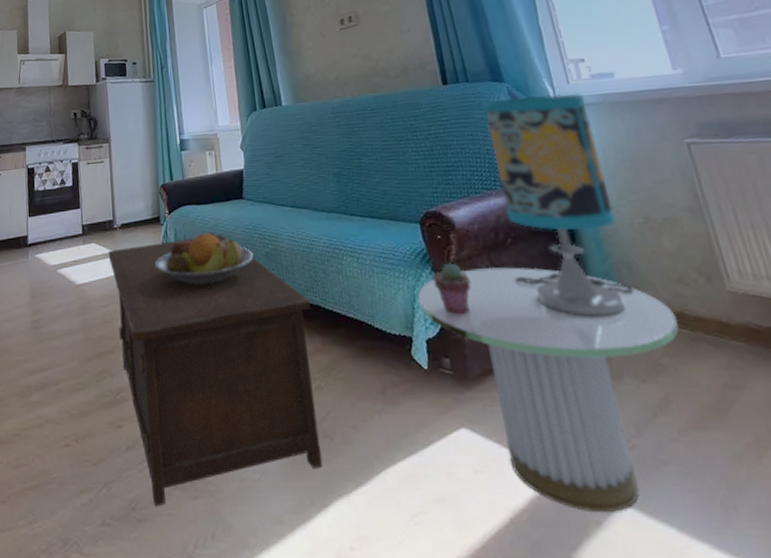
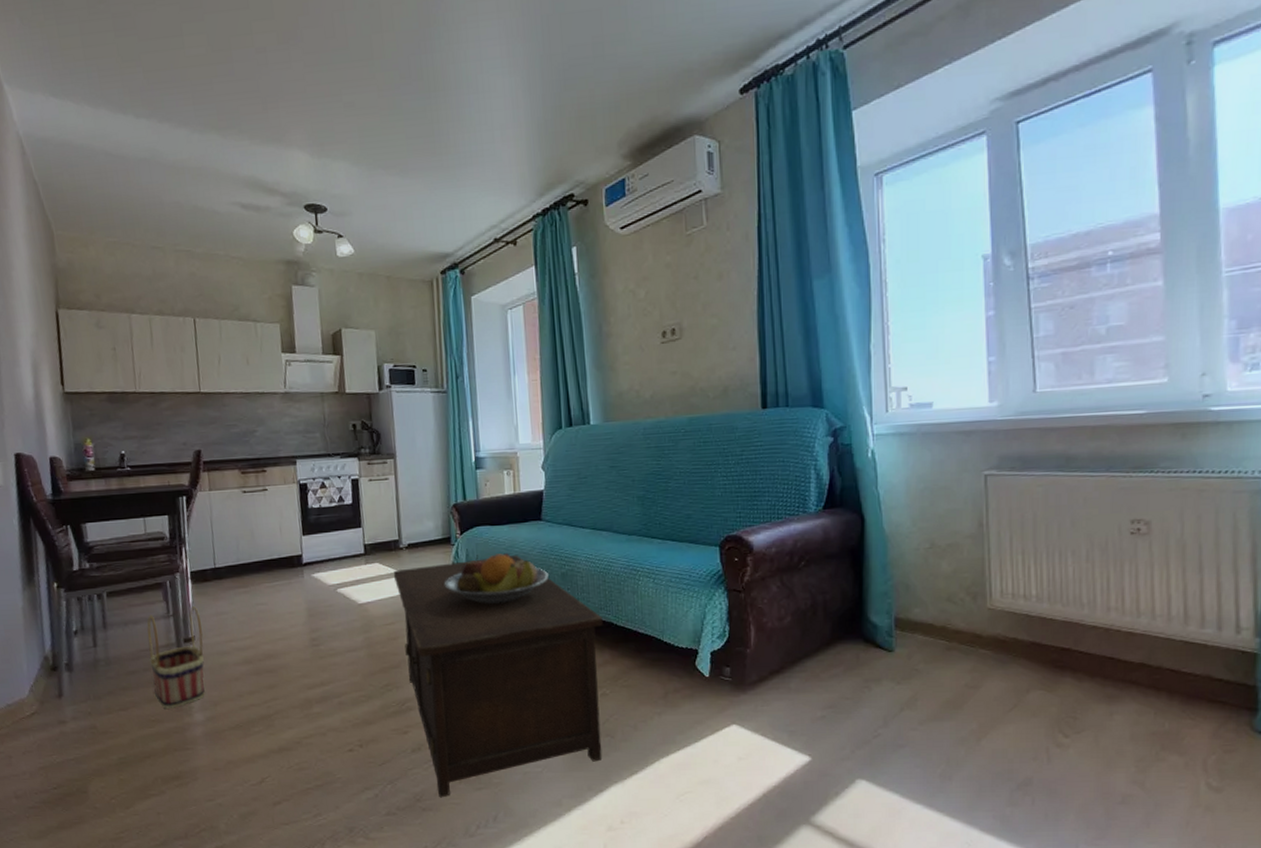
side table: present [418,267,679,512] -> none [709,587,940,785]
potted succulent: present [433,263,471,315] -> none [725,583,760,630]
table lamp: present [483,93,635,318] -> none [799,422,907,632]

